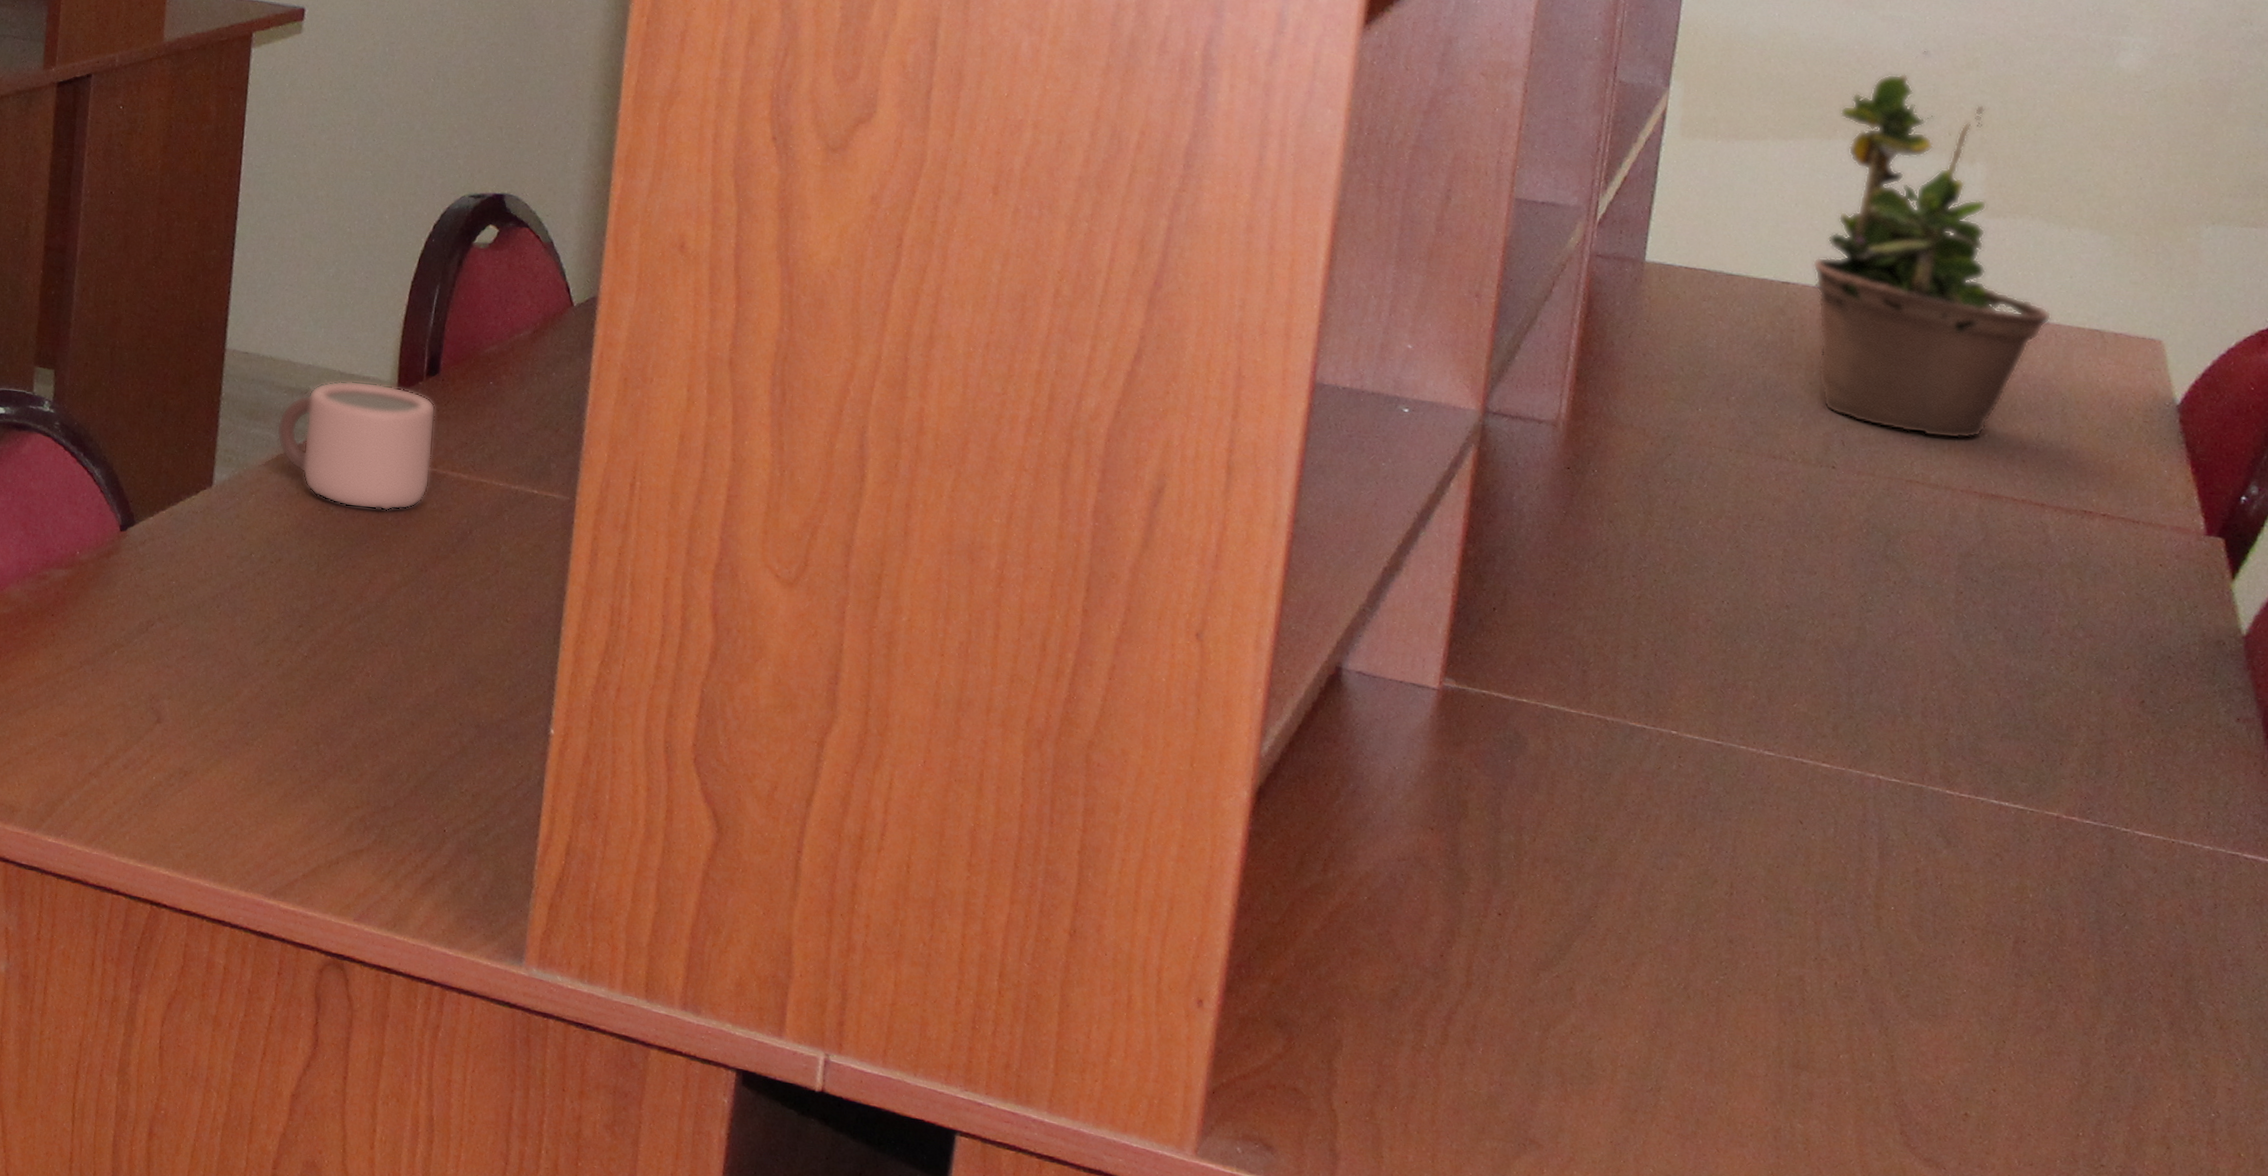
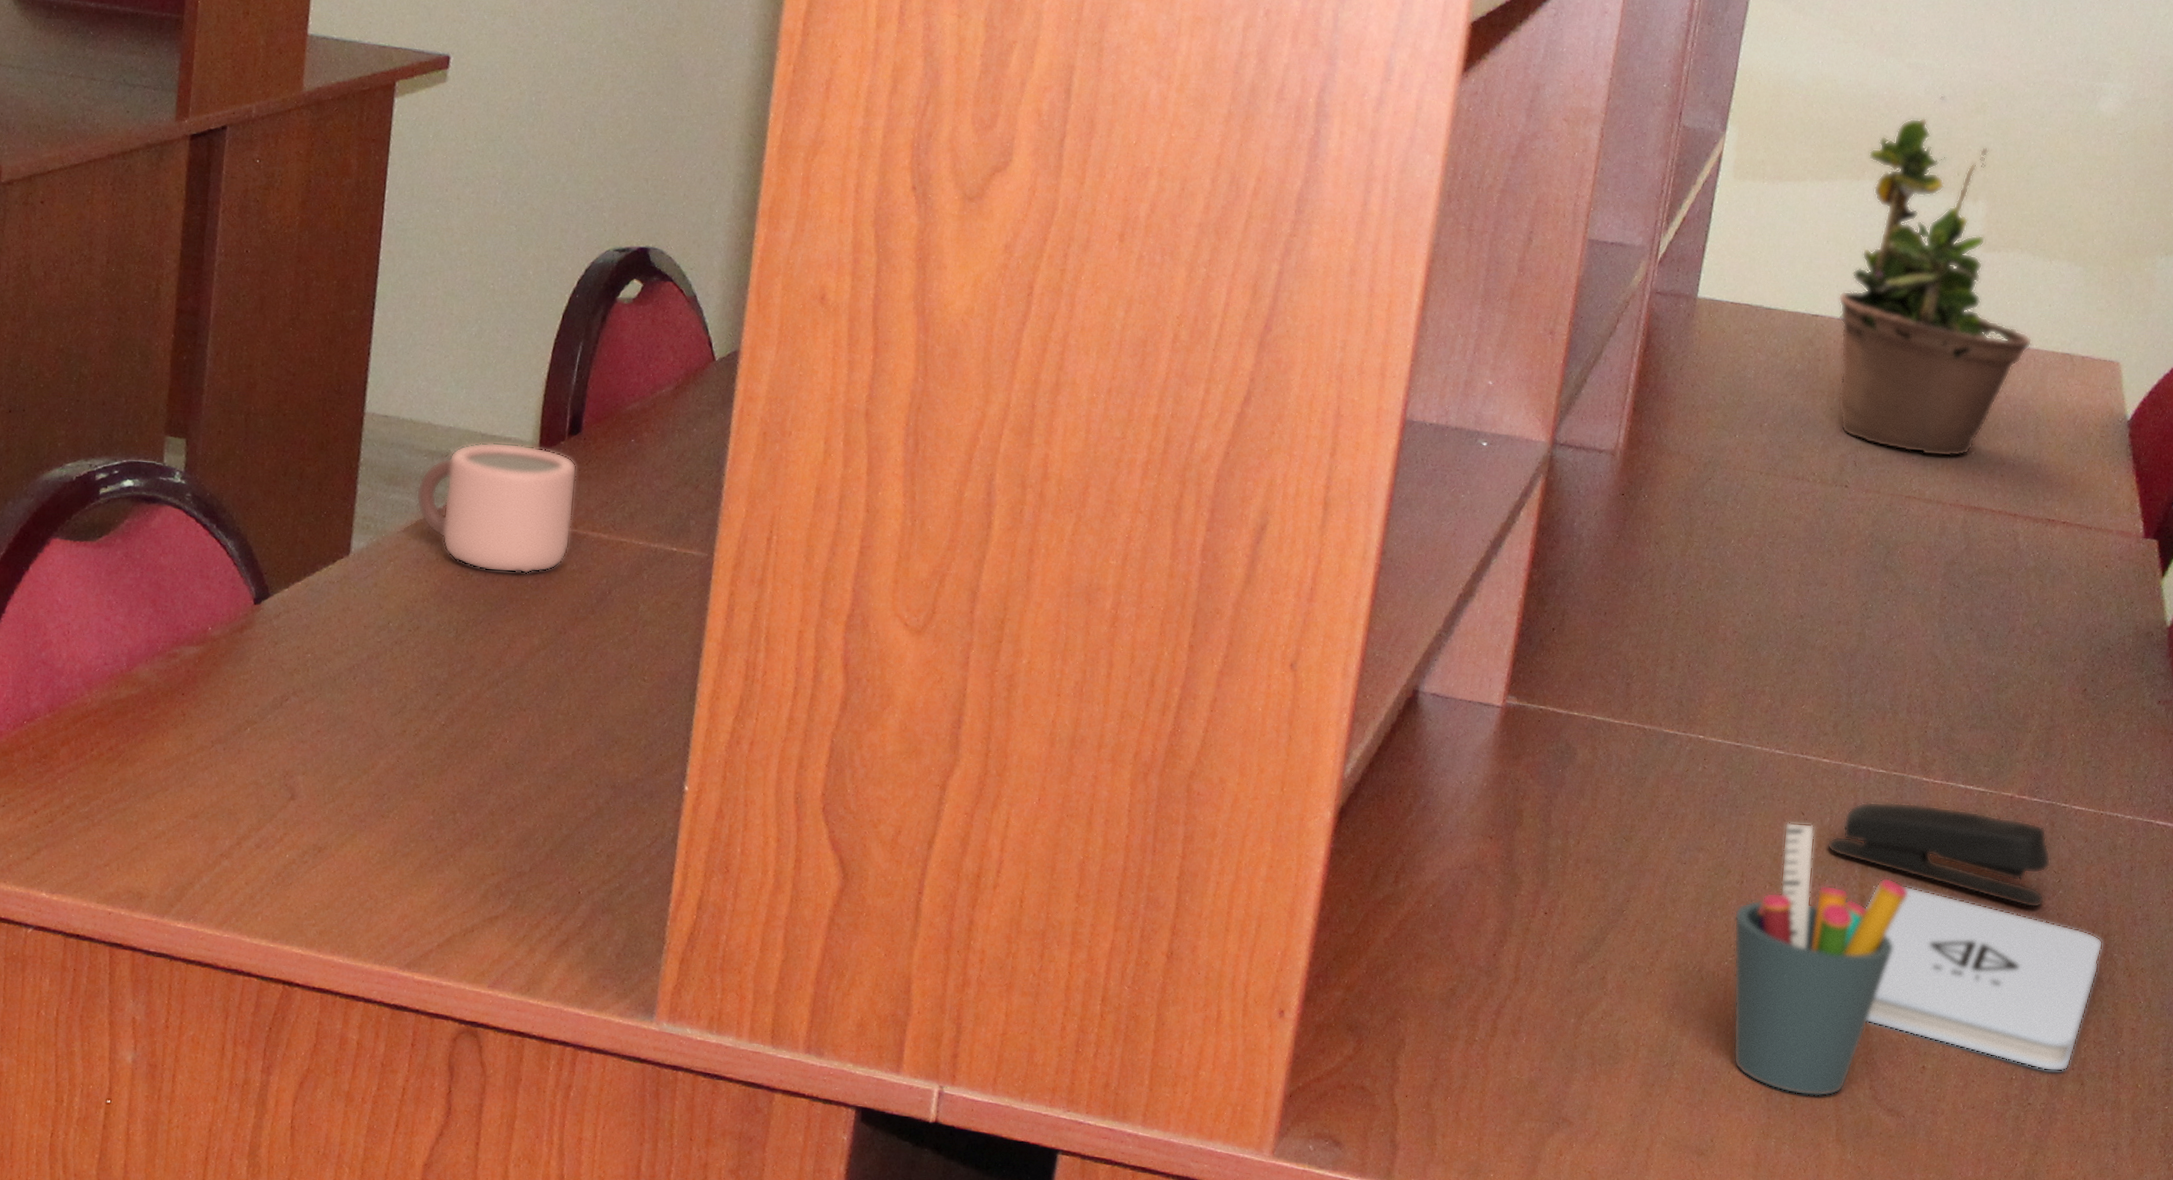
pen holder: none [1723,830,1934,1139] -> present [1733,822,1907,1097]
stapler: none [1832,813,2112,944] -> present [1827,801,2051,908]
notepad: none [1883,900,2185,1132] -> present [1865,879,2103,1072]

